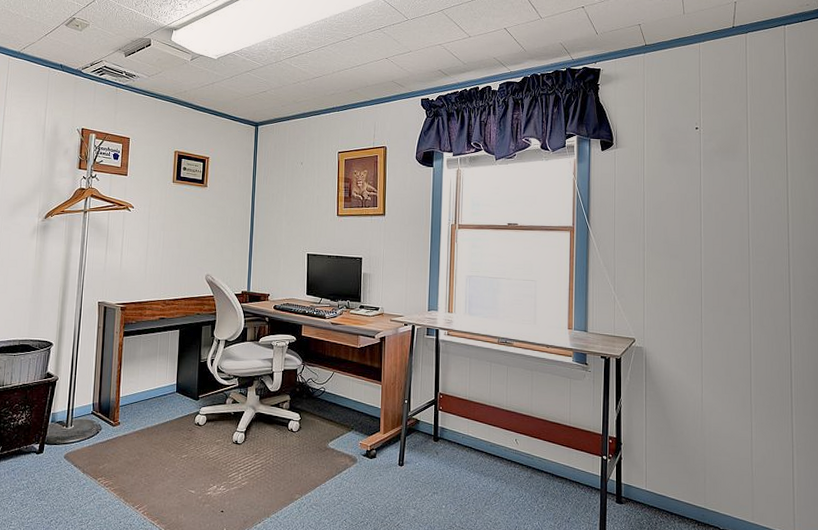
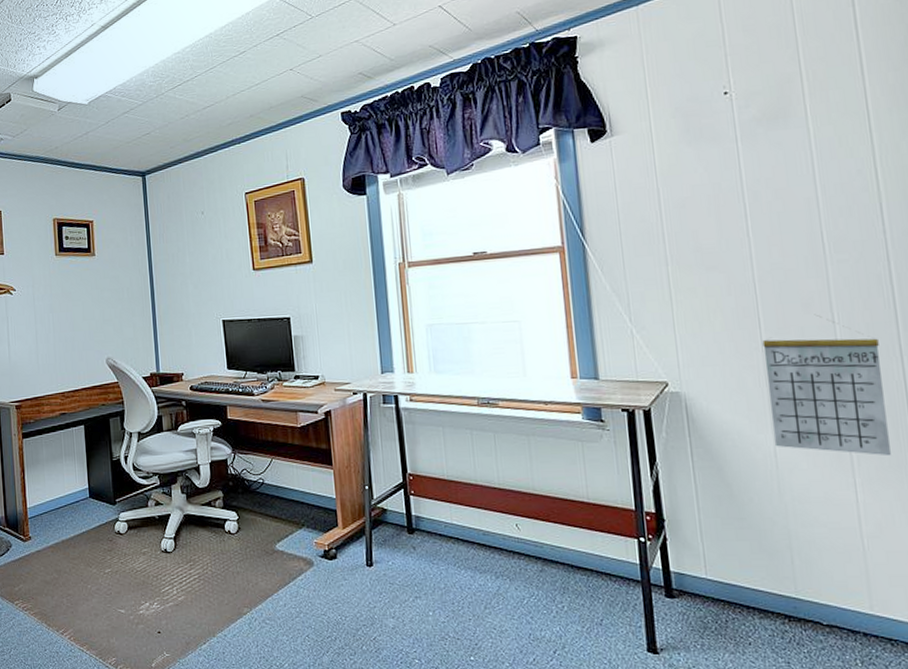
calendar: none [702,298,777,408] -> present [762,314,891,456]

